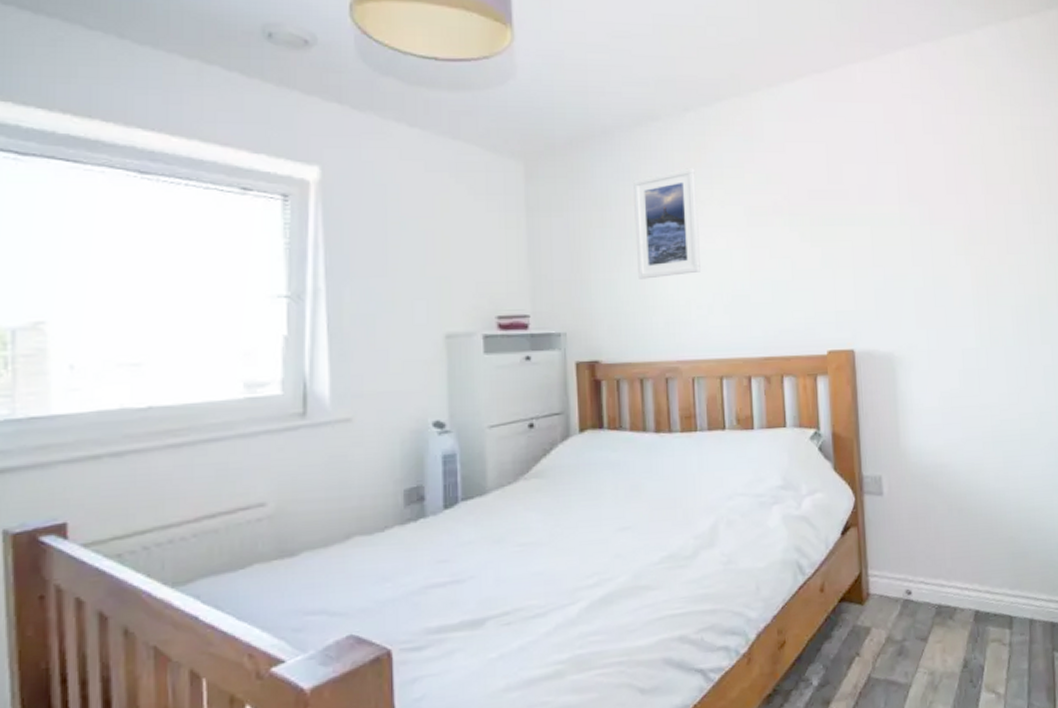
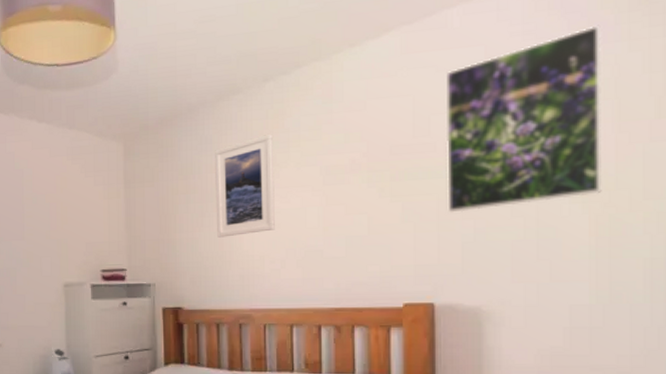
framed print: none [853,98,978,260] -> present [445,25,602,213]

